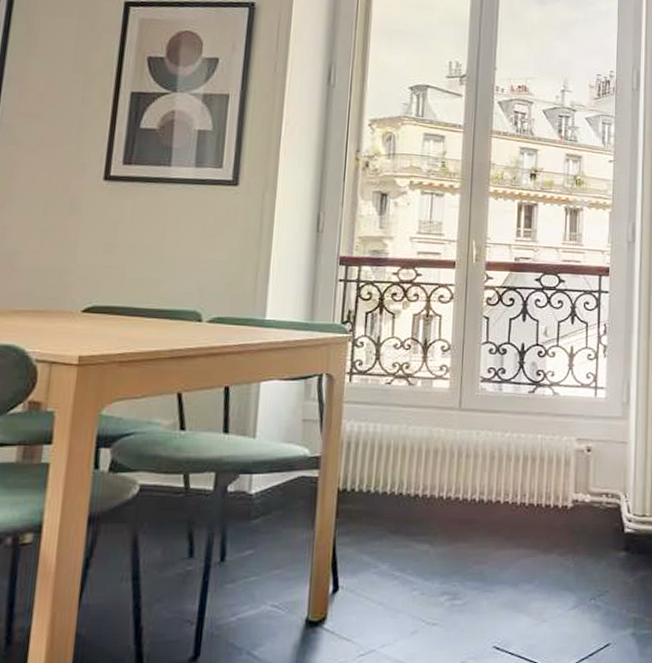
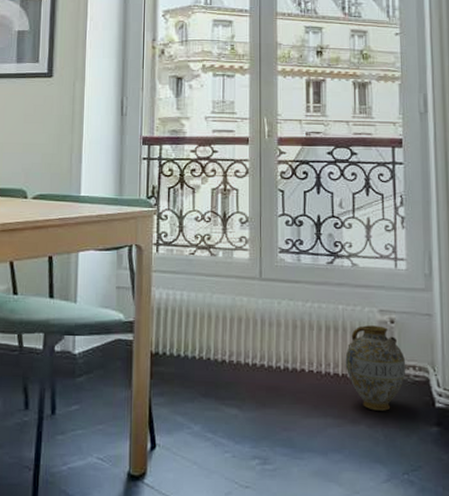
ceramic jug: none [541,454,600,539] -> present [345,325,406,411]

